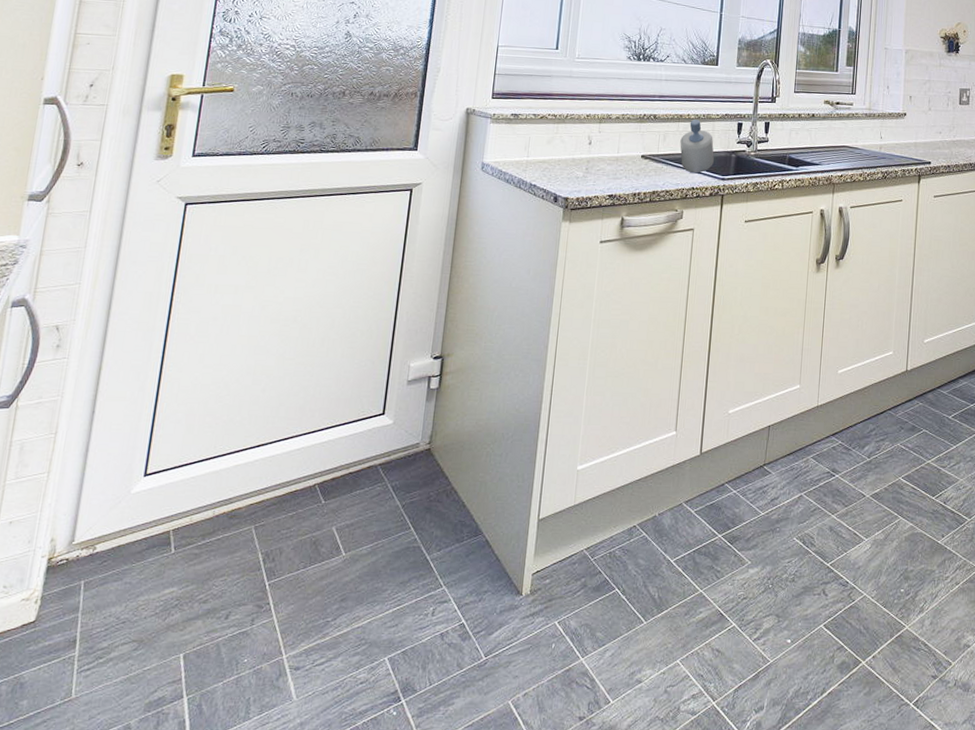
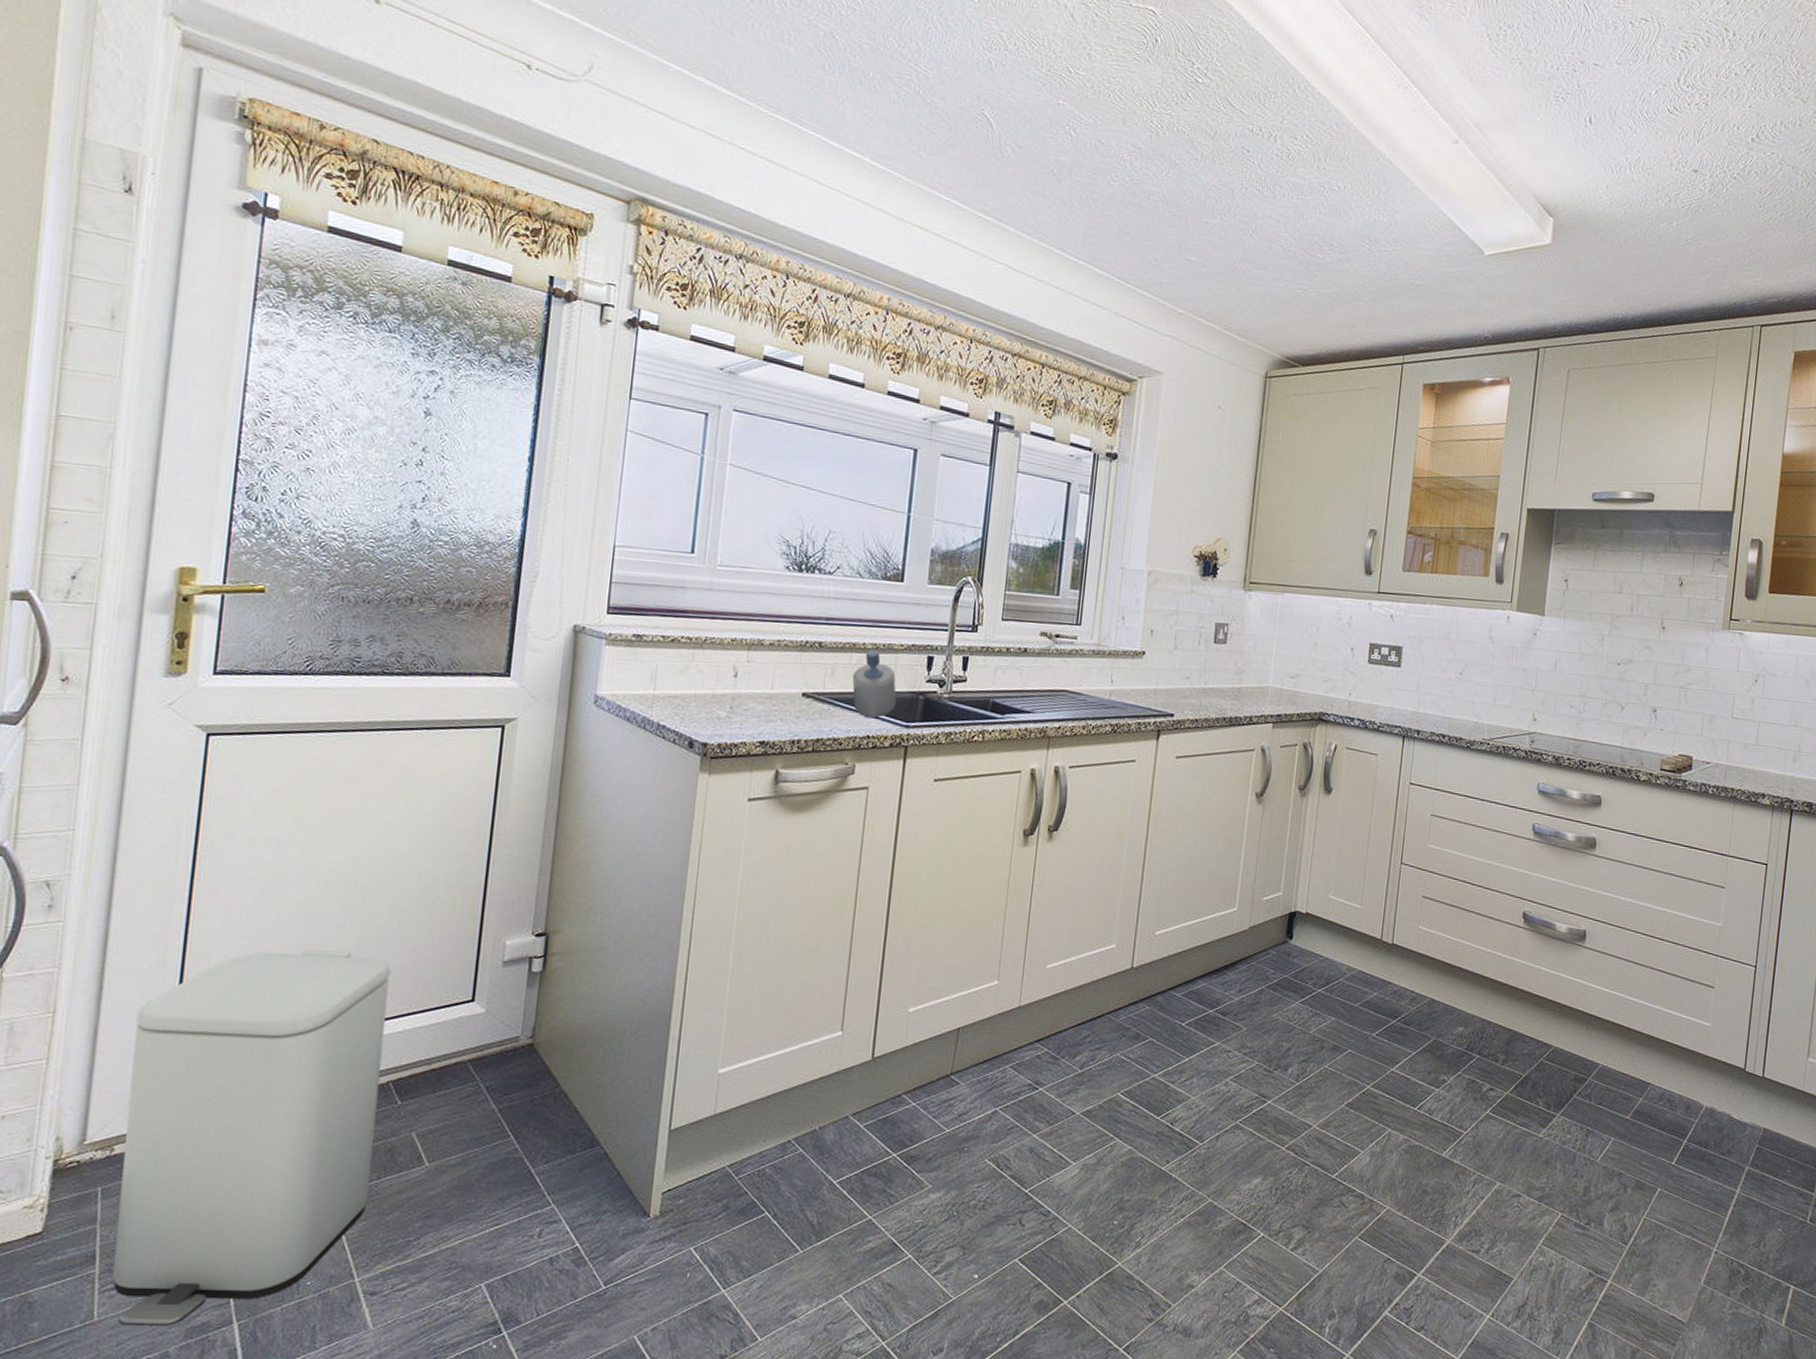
pedal bin: none [88,375,320,702] -> present [111,949,391,1327]

